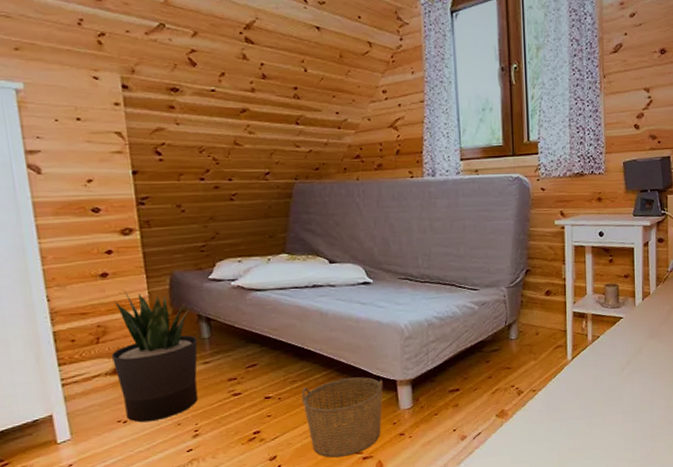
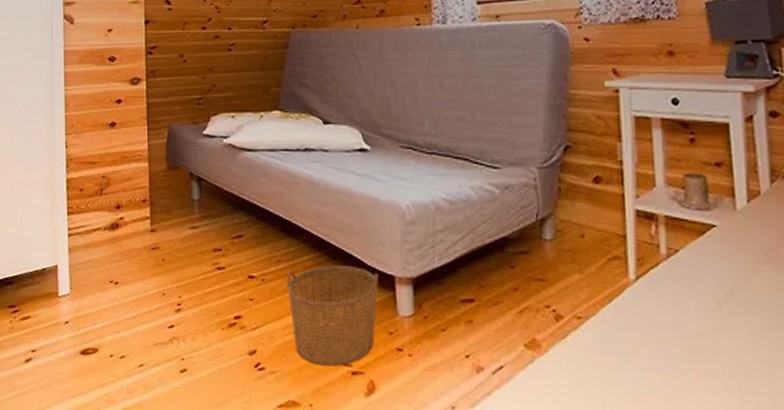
planter: present [111,290,198,422] -> none [111,141,188,287]

